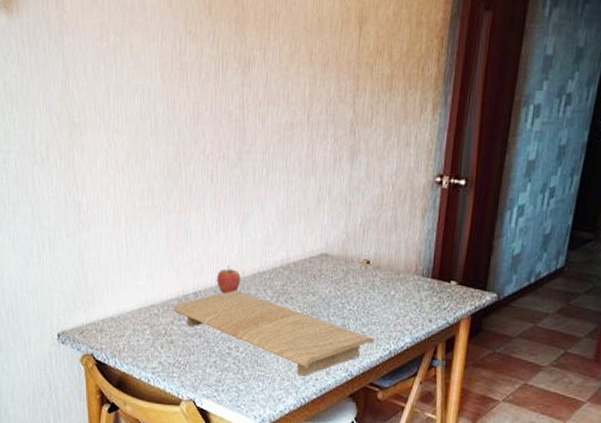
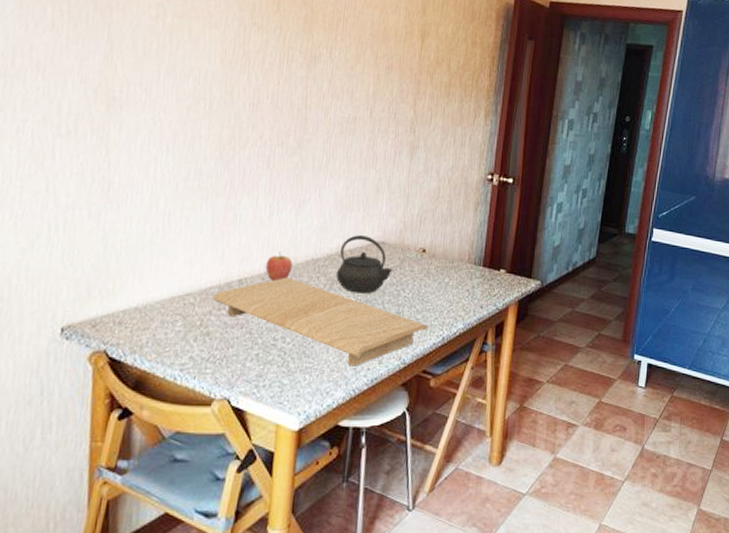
kettle: none [282,247,337,306] -> present [336,235,393,294]

